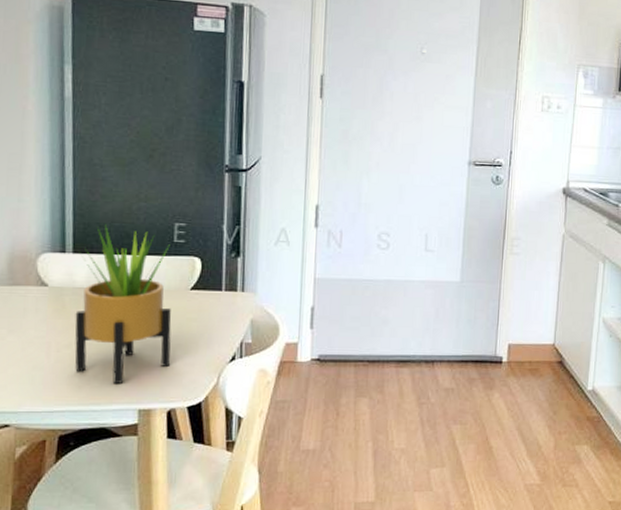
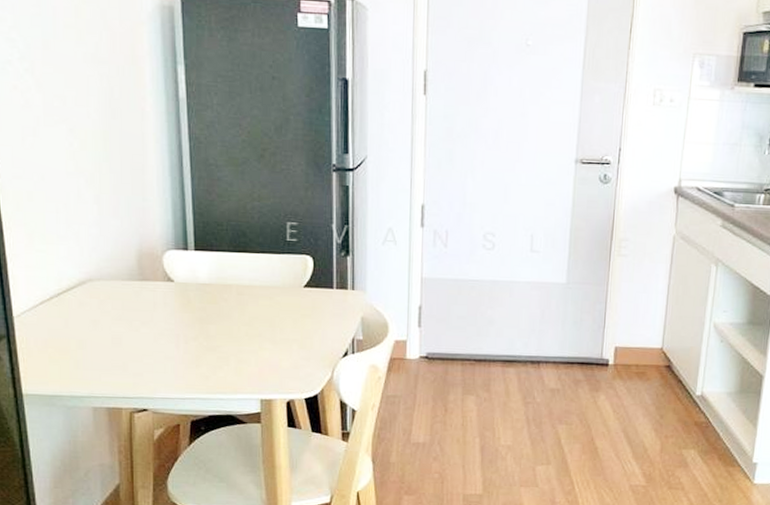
potted plant: present [75,224,172,385] -> none [200,223,288,376]

